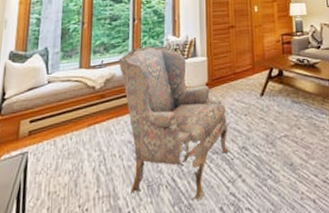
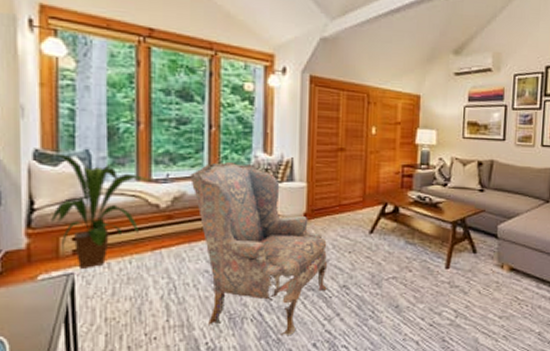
house plant: none [16,52,91,147] -> present [43,153,152,268]

